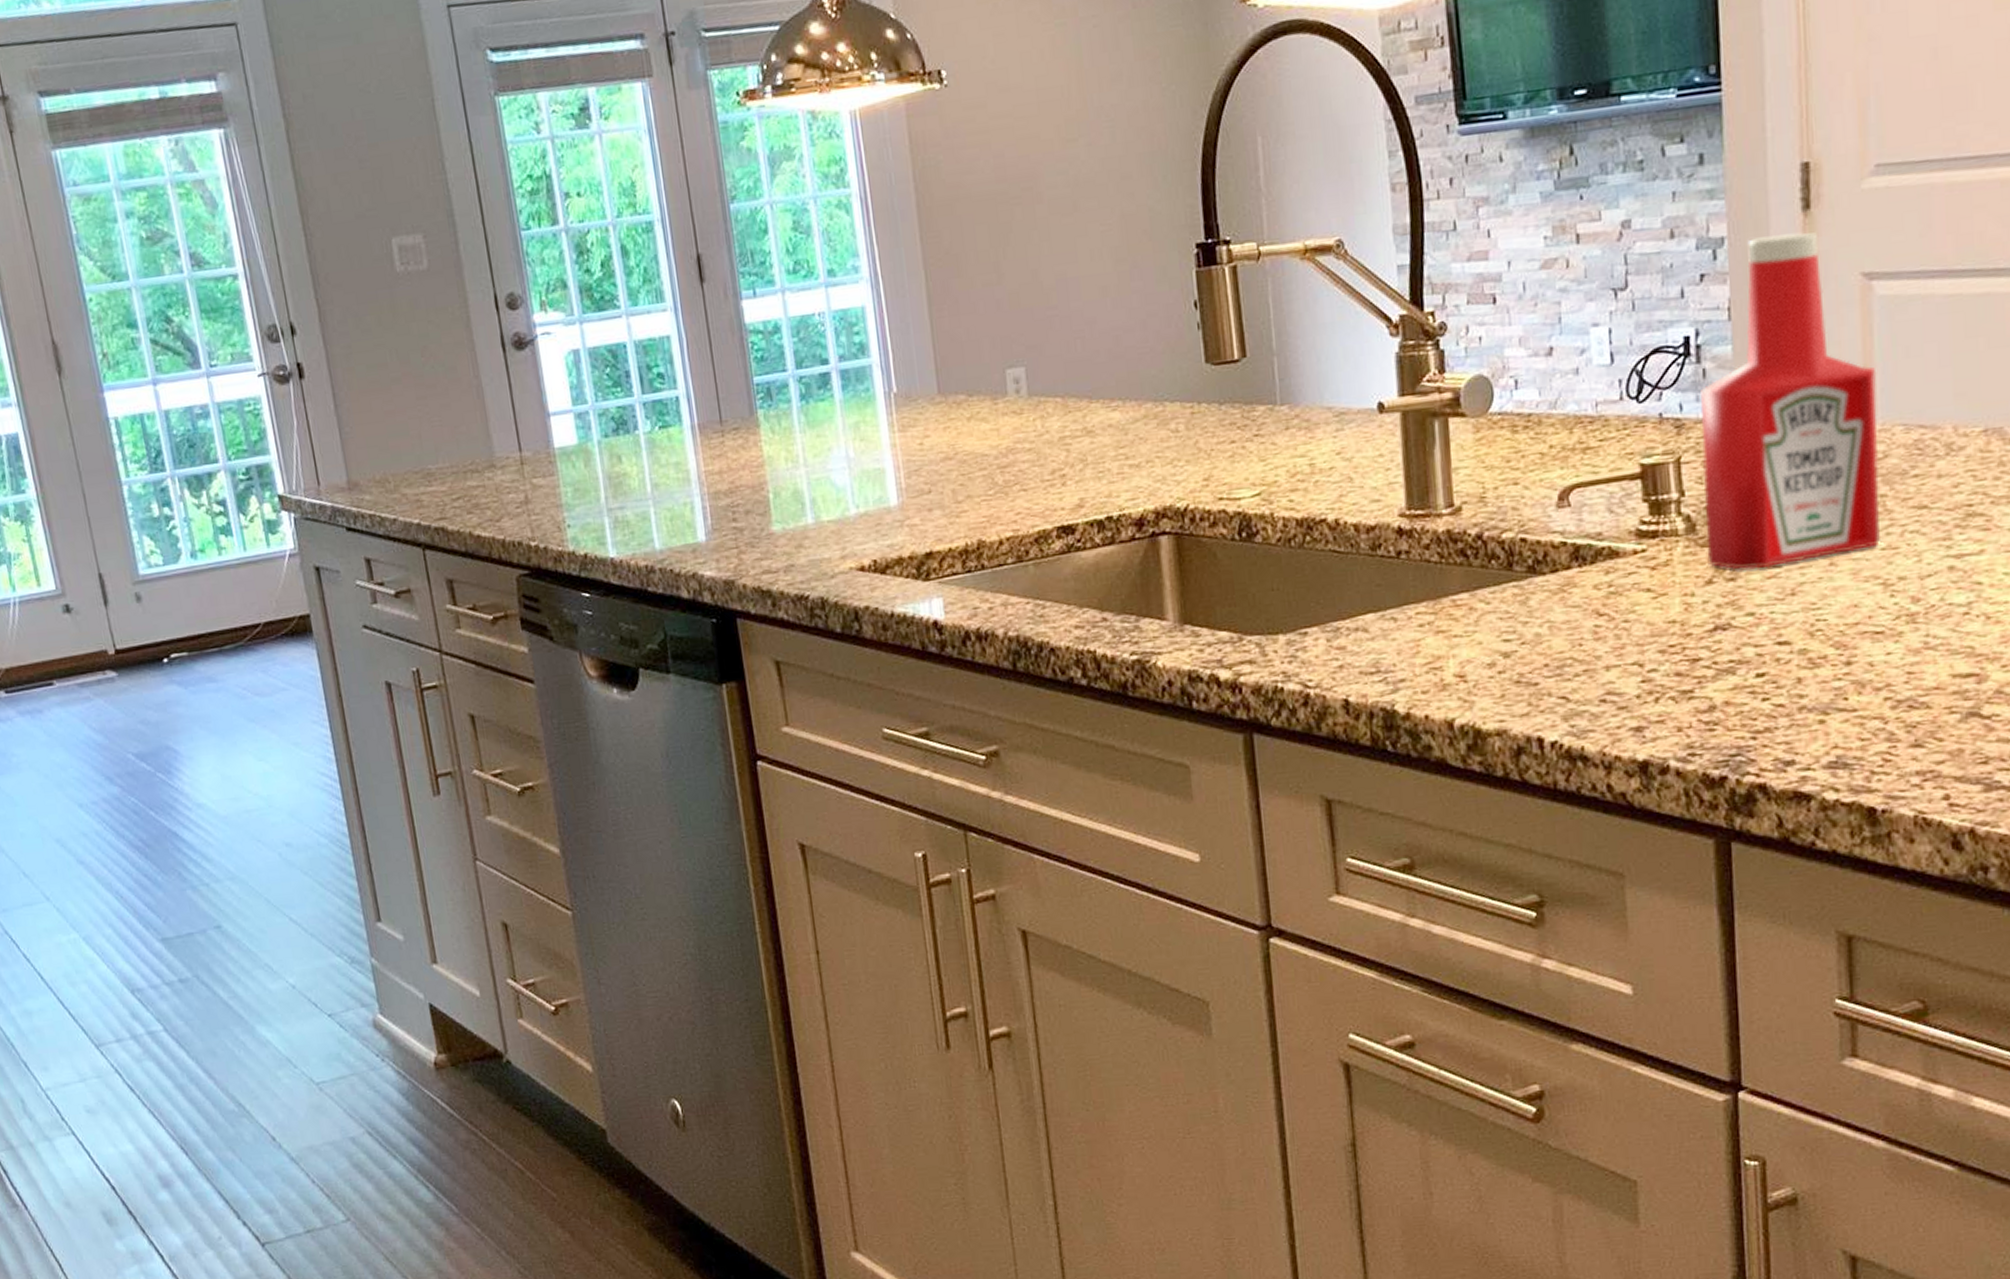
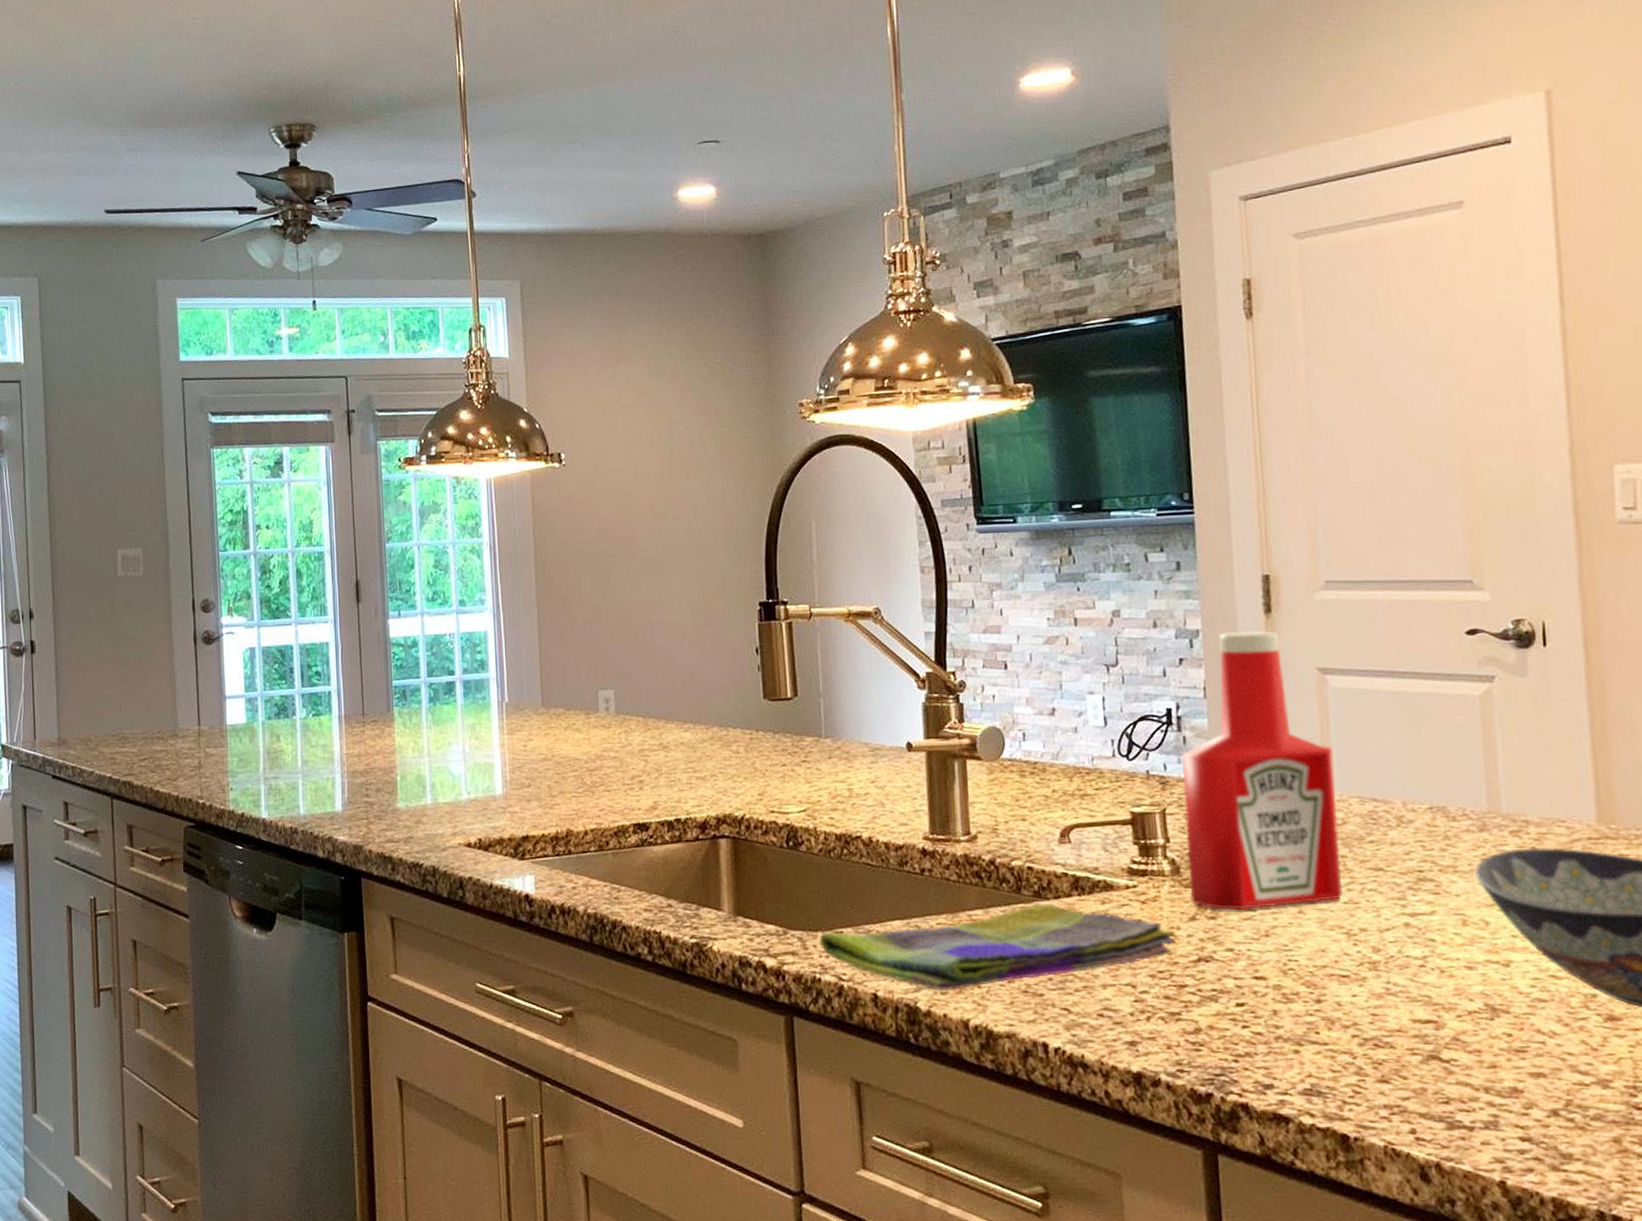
dish towel: none [1280,578,1690,690] -> present [819,903,1177,990]

